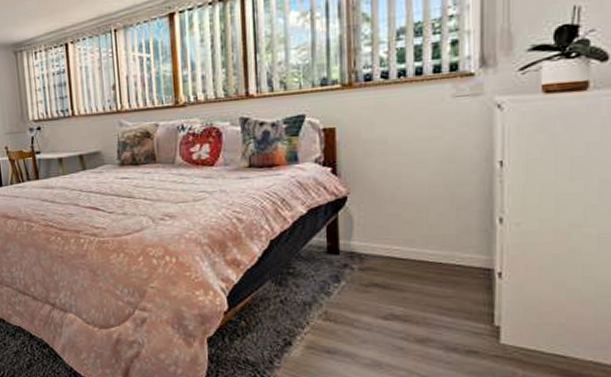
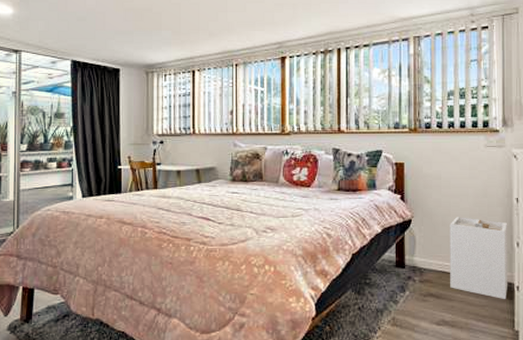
laundry hamper: none [400,189,486,290] -> present [450,217,509,300]

